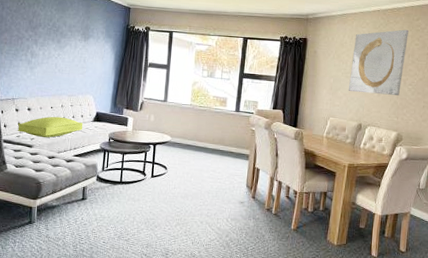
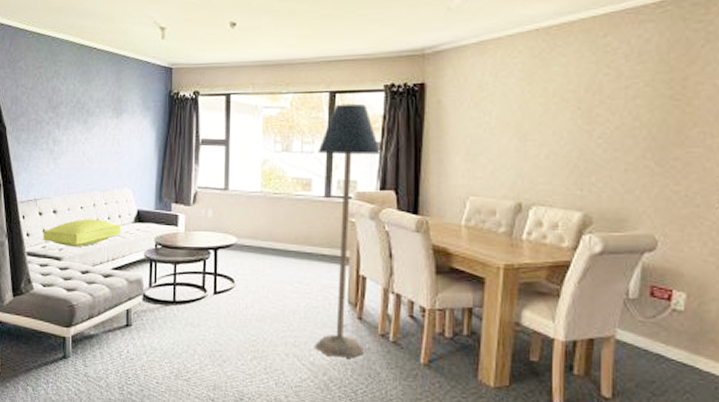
floor lamp: none [221,47,275,225] -> present [315,103,381,358]
wall art: present [348,29,409,96] -> none [495,53,590,156]

